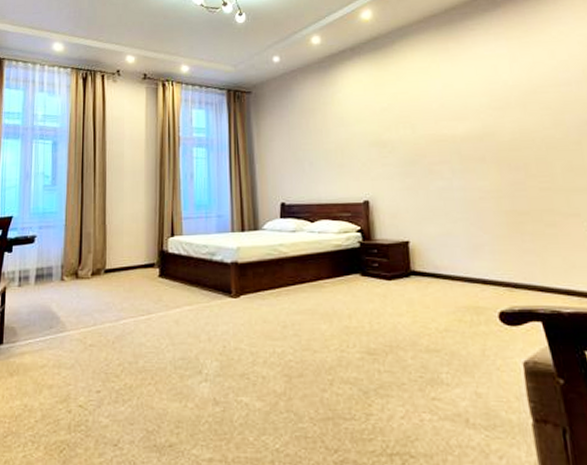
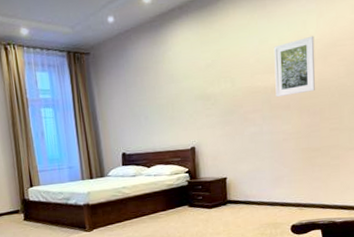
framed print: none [460,81,515,148] -> present [273,35,315,98]

